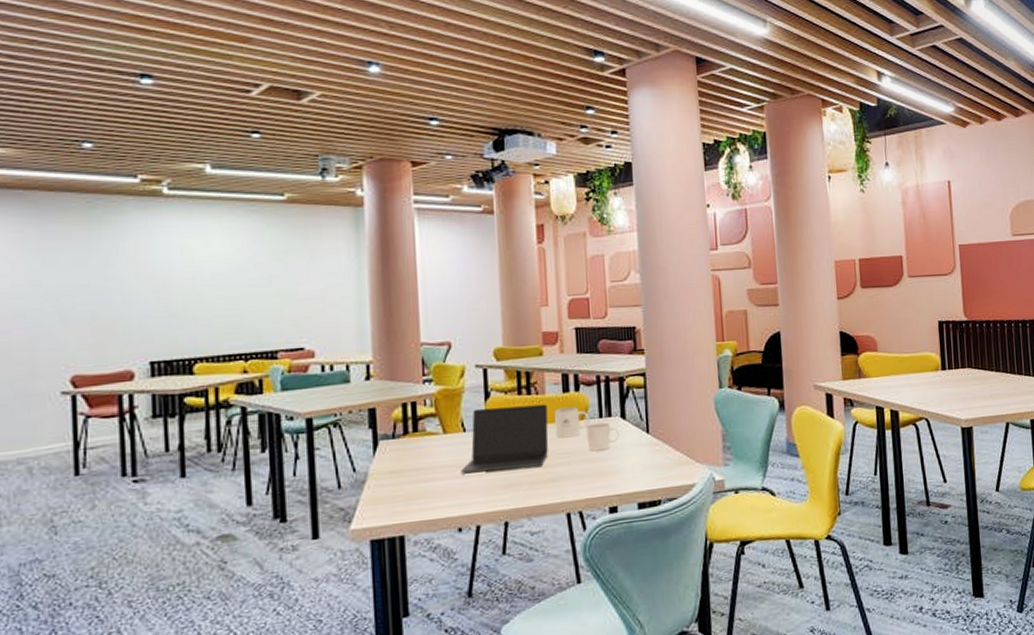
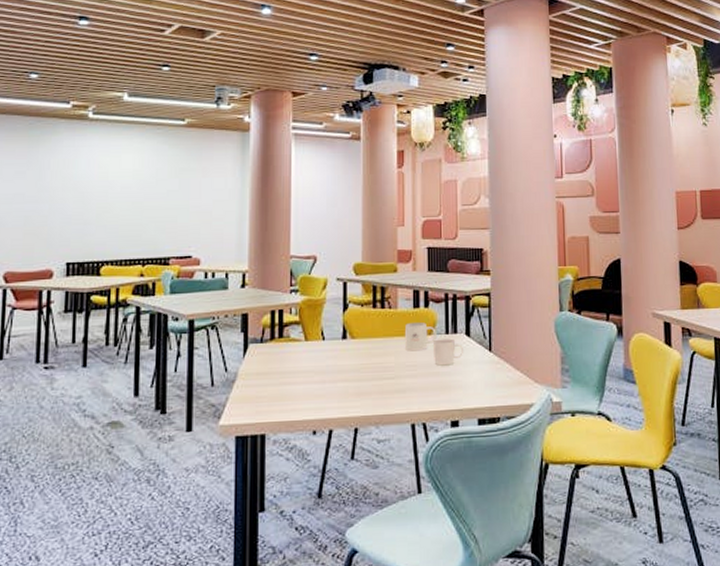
laptop: present [461,404,549,474] -> none [319,318,400,380]

